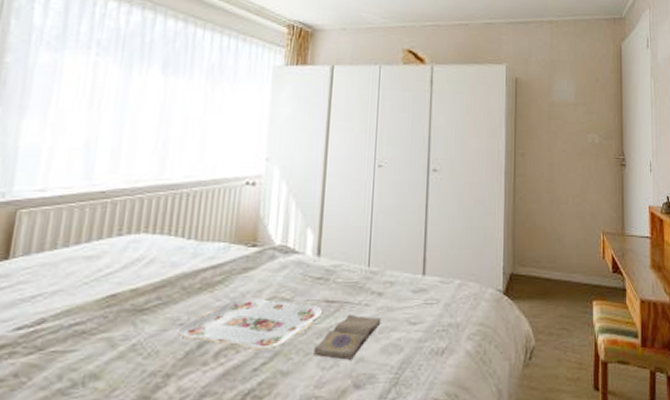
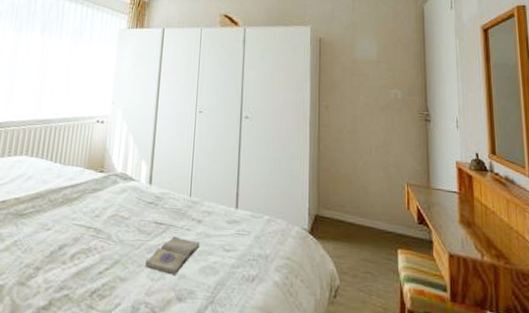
serving tray: present [177,298,323,349] -> none [45,213,153,257]

